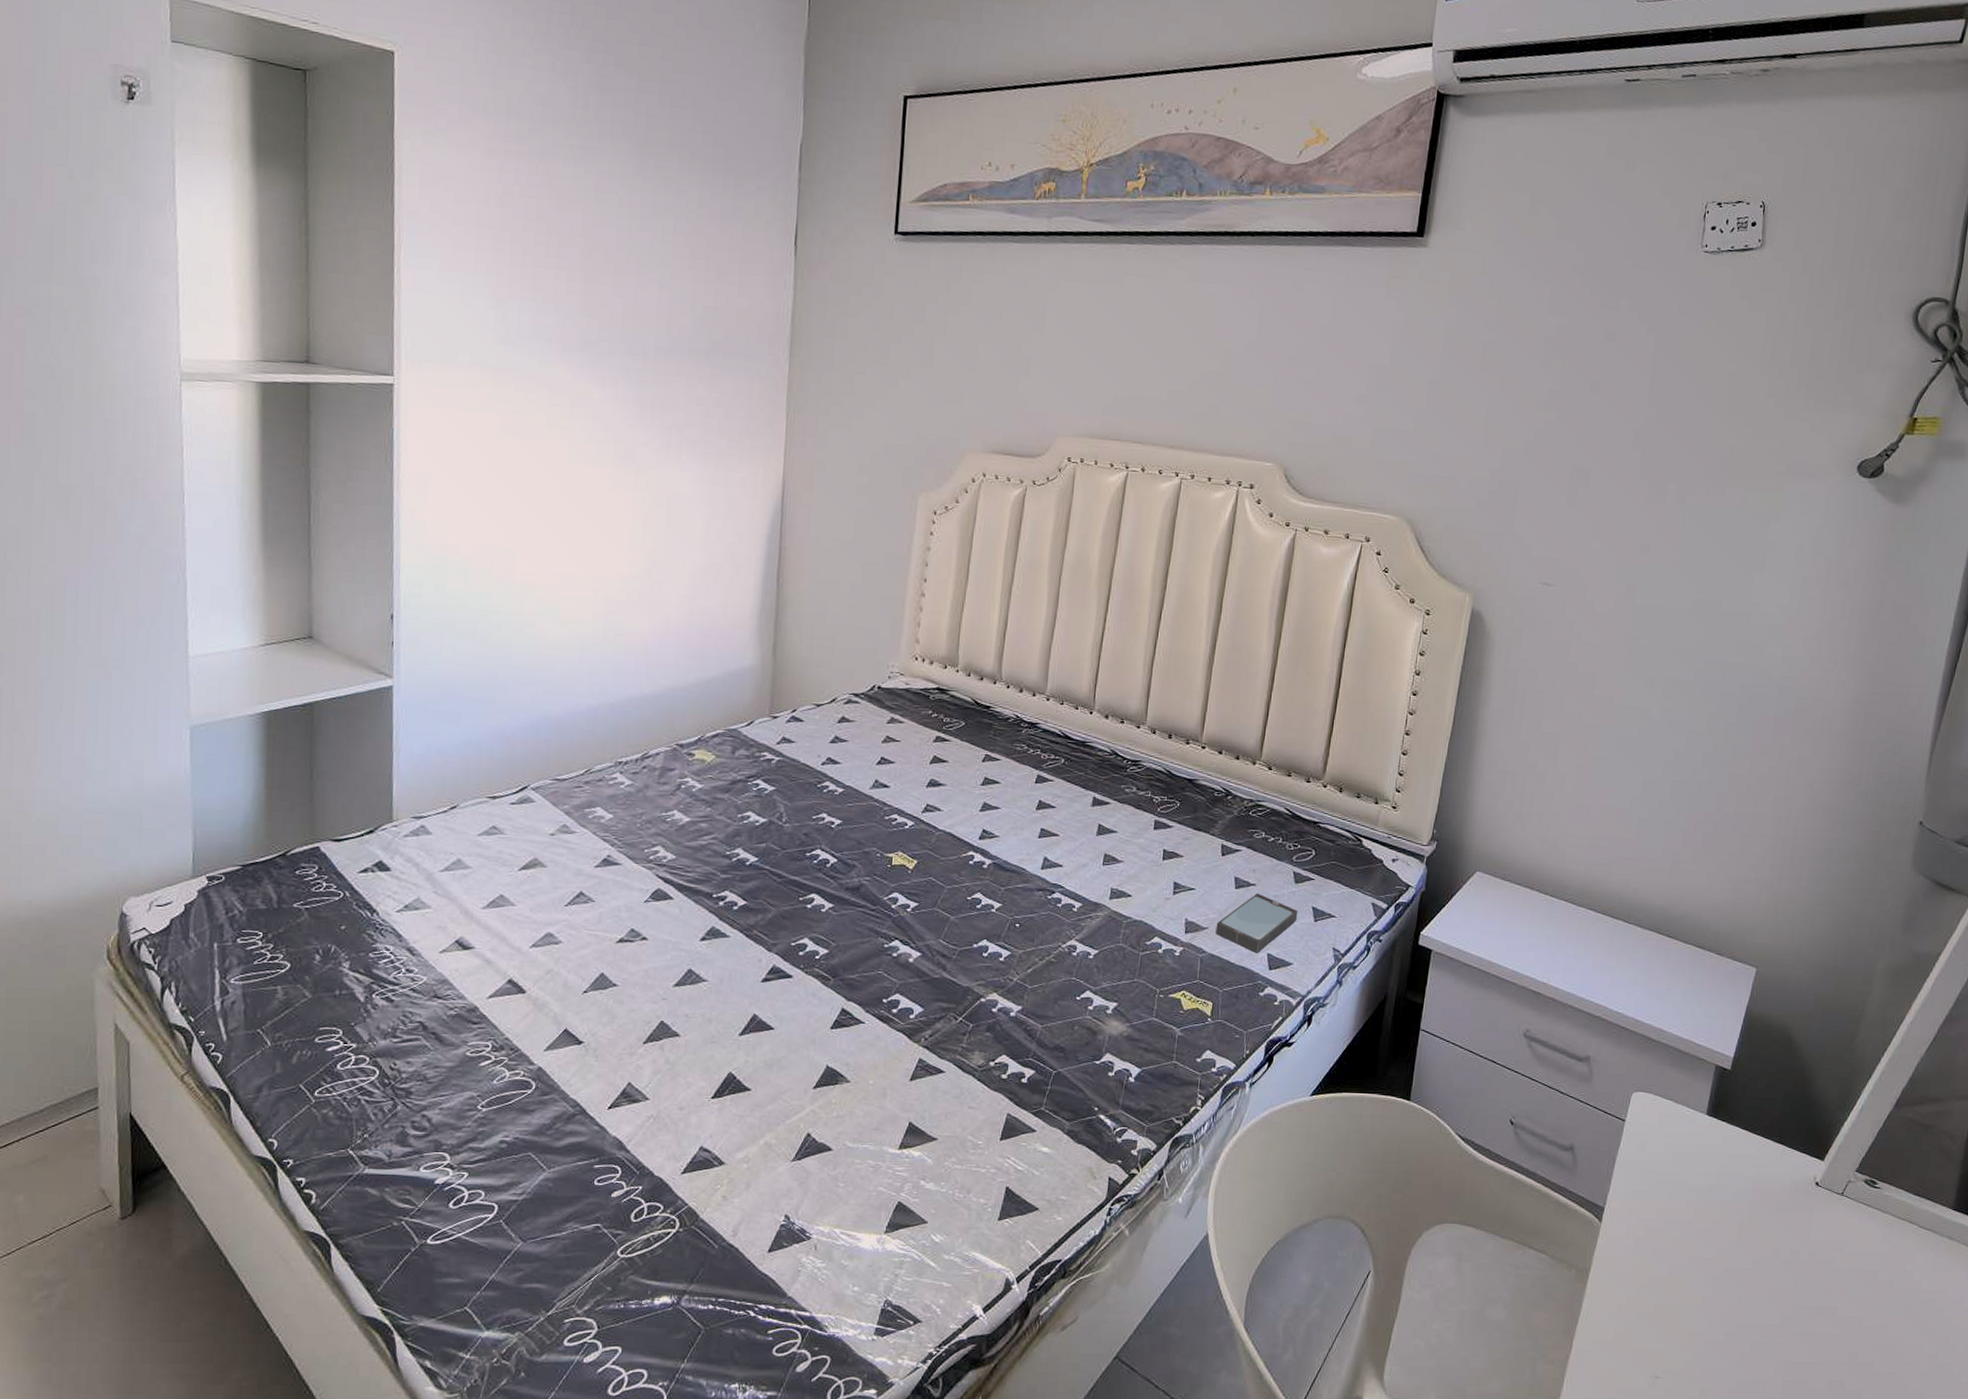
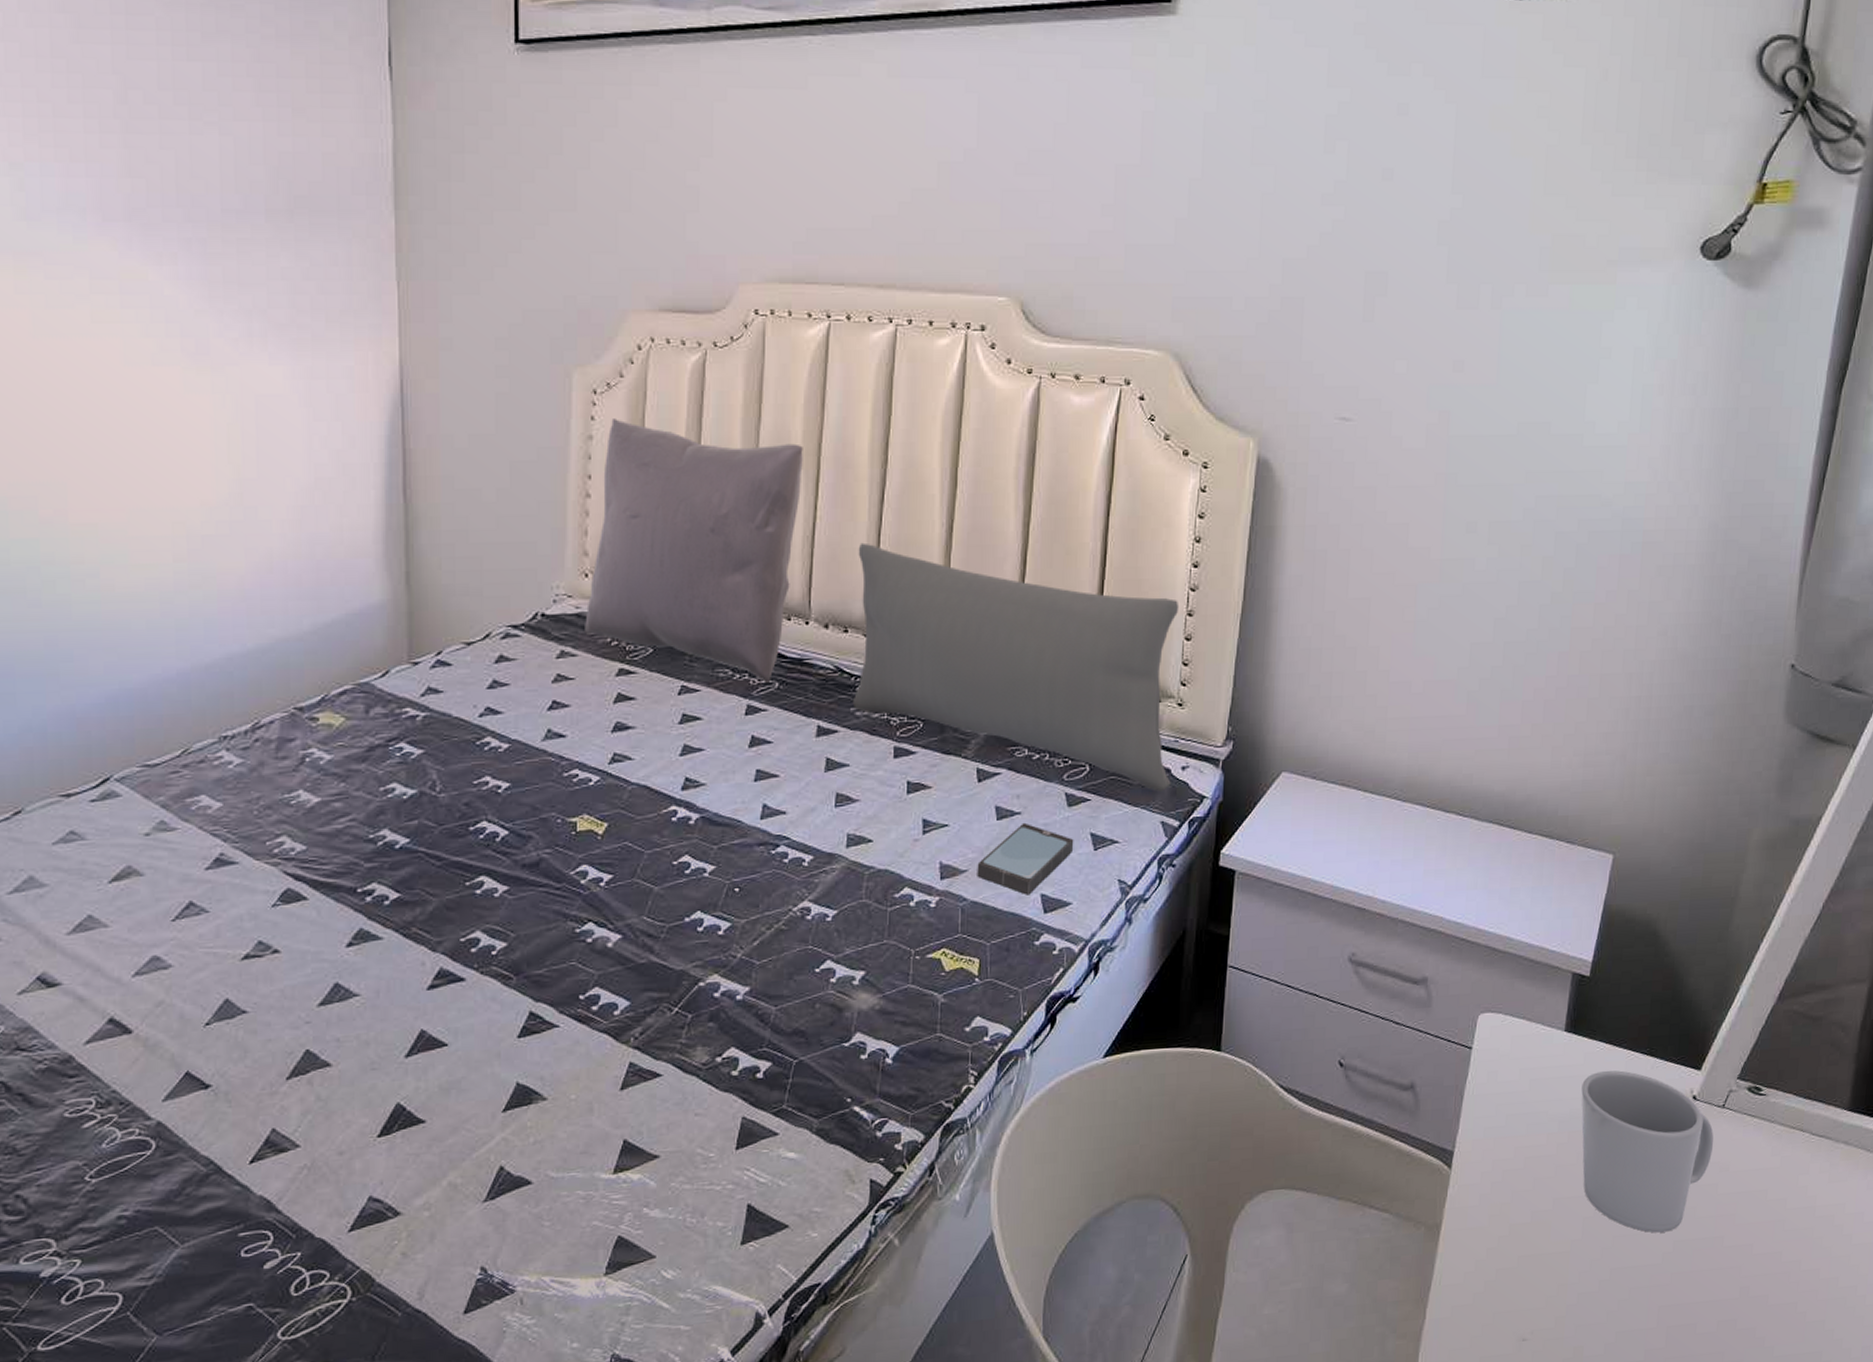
pillow: none [911,535,1099,758] -> present [585,419,803,683]
pillow: none [1124,651,1399,878] -> present [854,542,1180,791]
mug: none [1715,1152,1833,1298] -> present [1581,1070,1714,1233]

